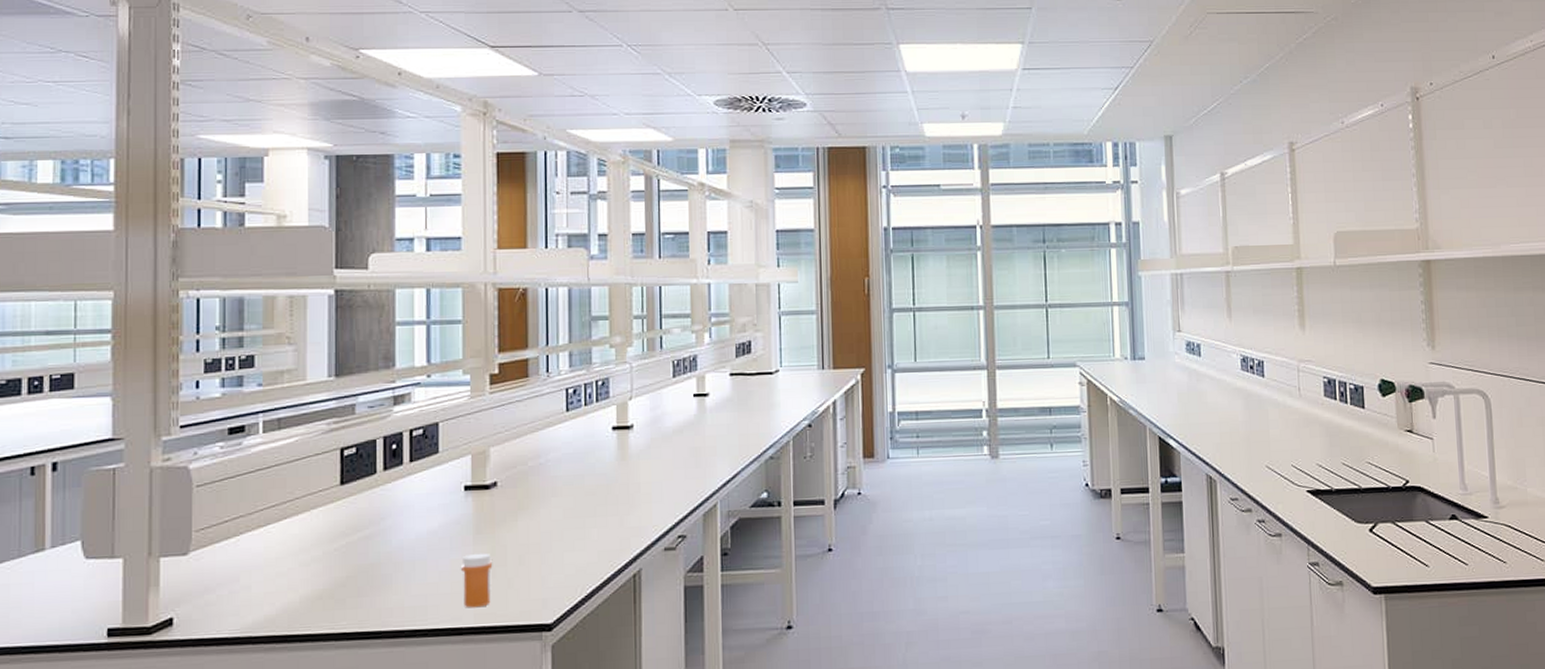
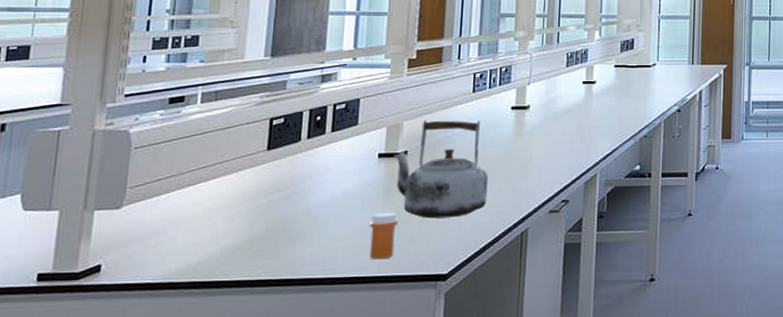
kettle: none [482,444,592,560] -> present [394,119,488,219]

